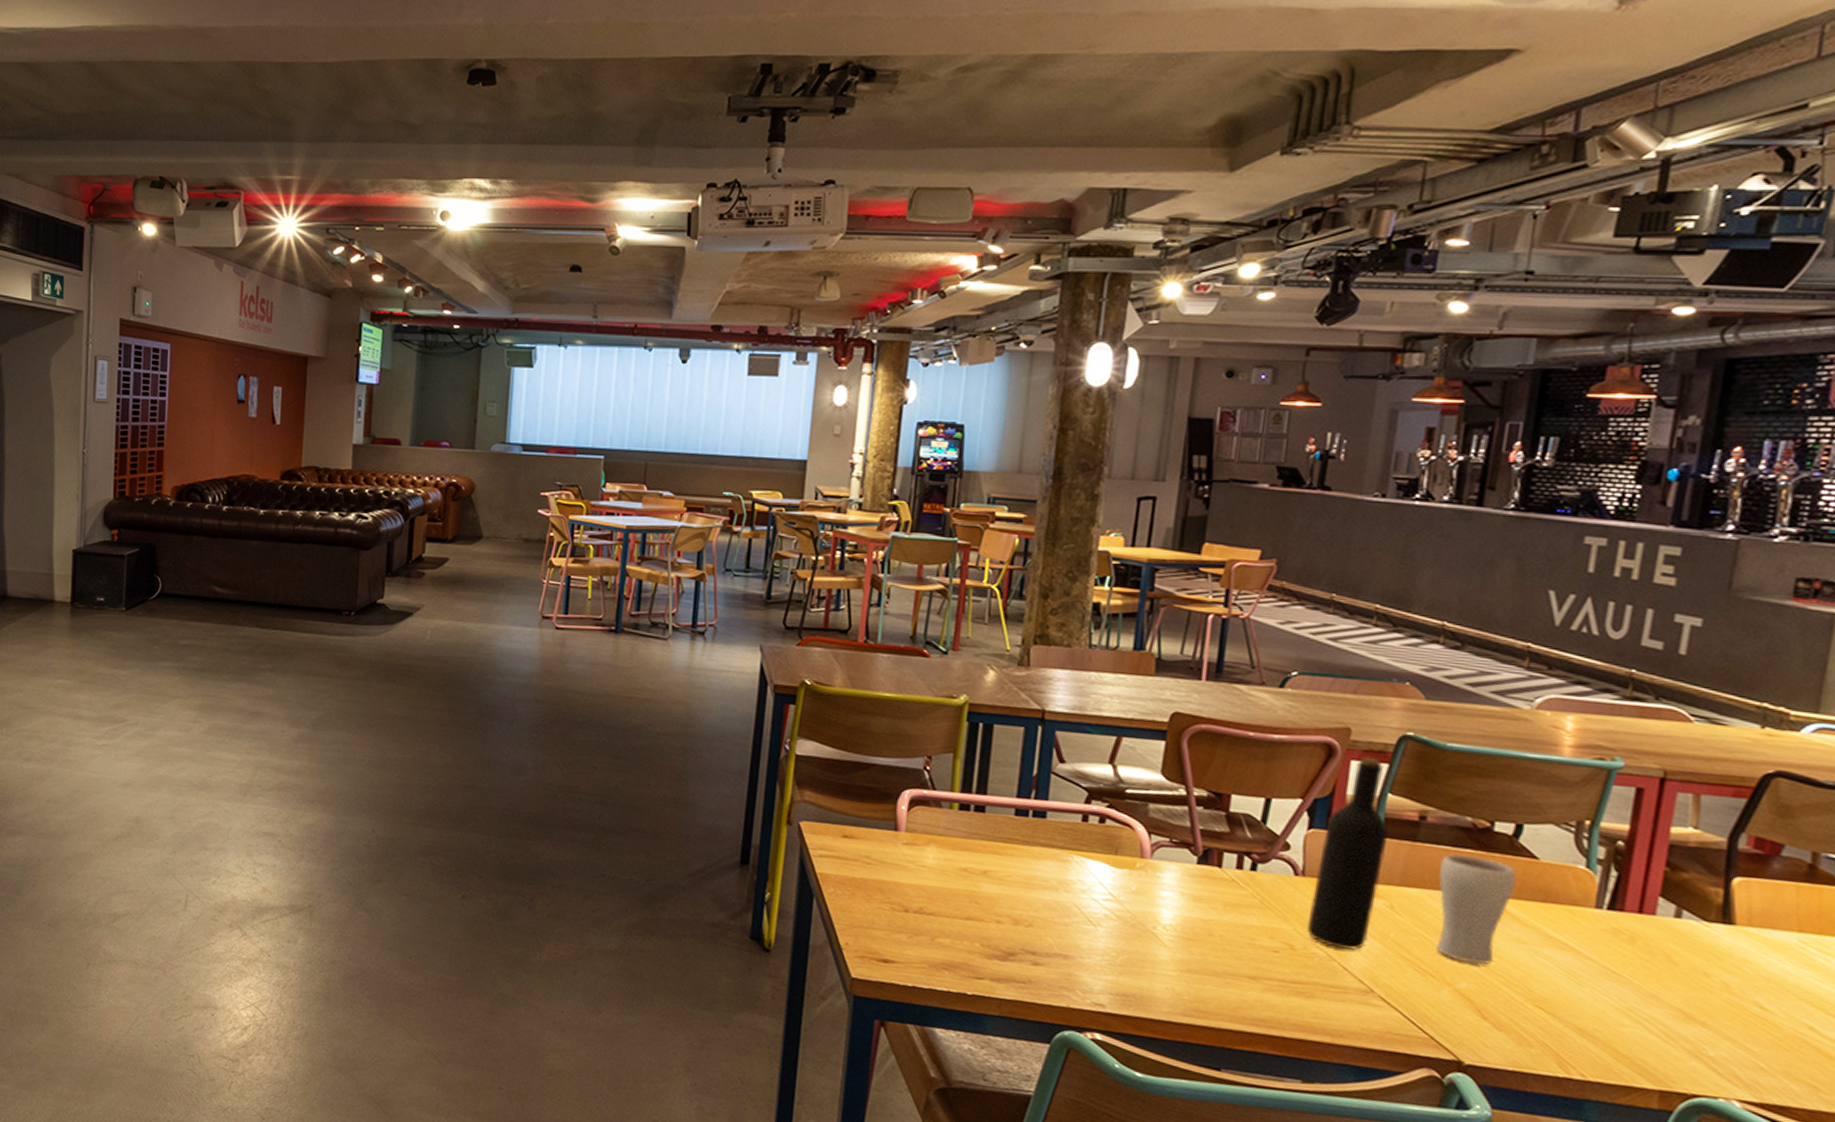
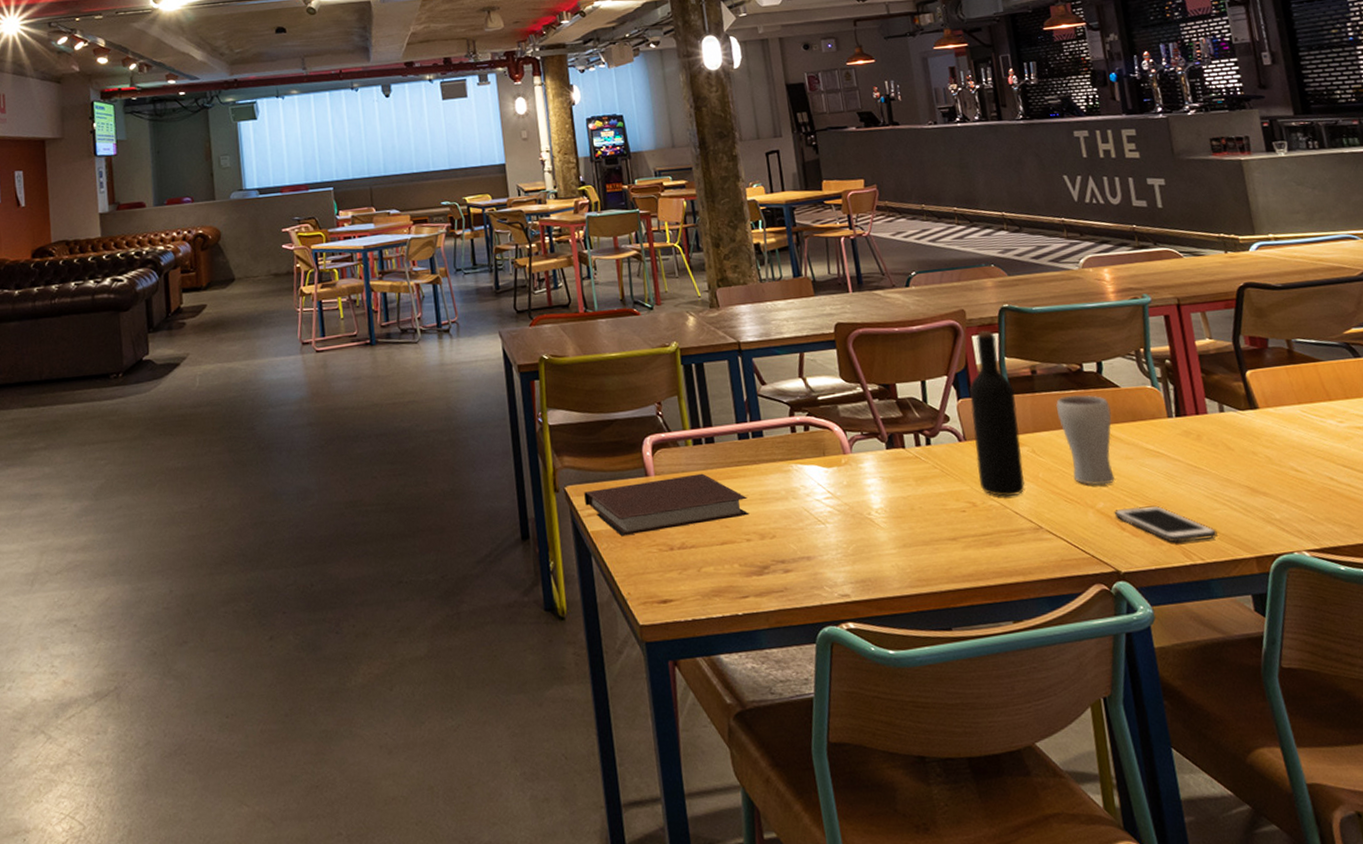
notebook: none [819,831,1009,897] -> present [584,473,750,536]
cell phone: none [1477,995,1616,1057] -> present [1114,505,1218,543]

